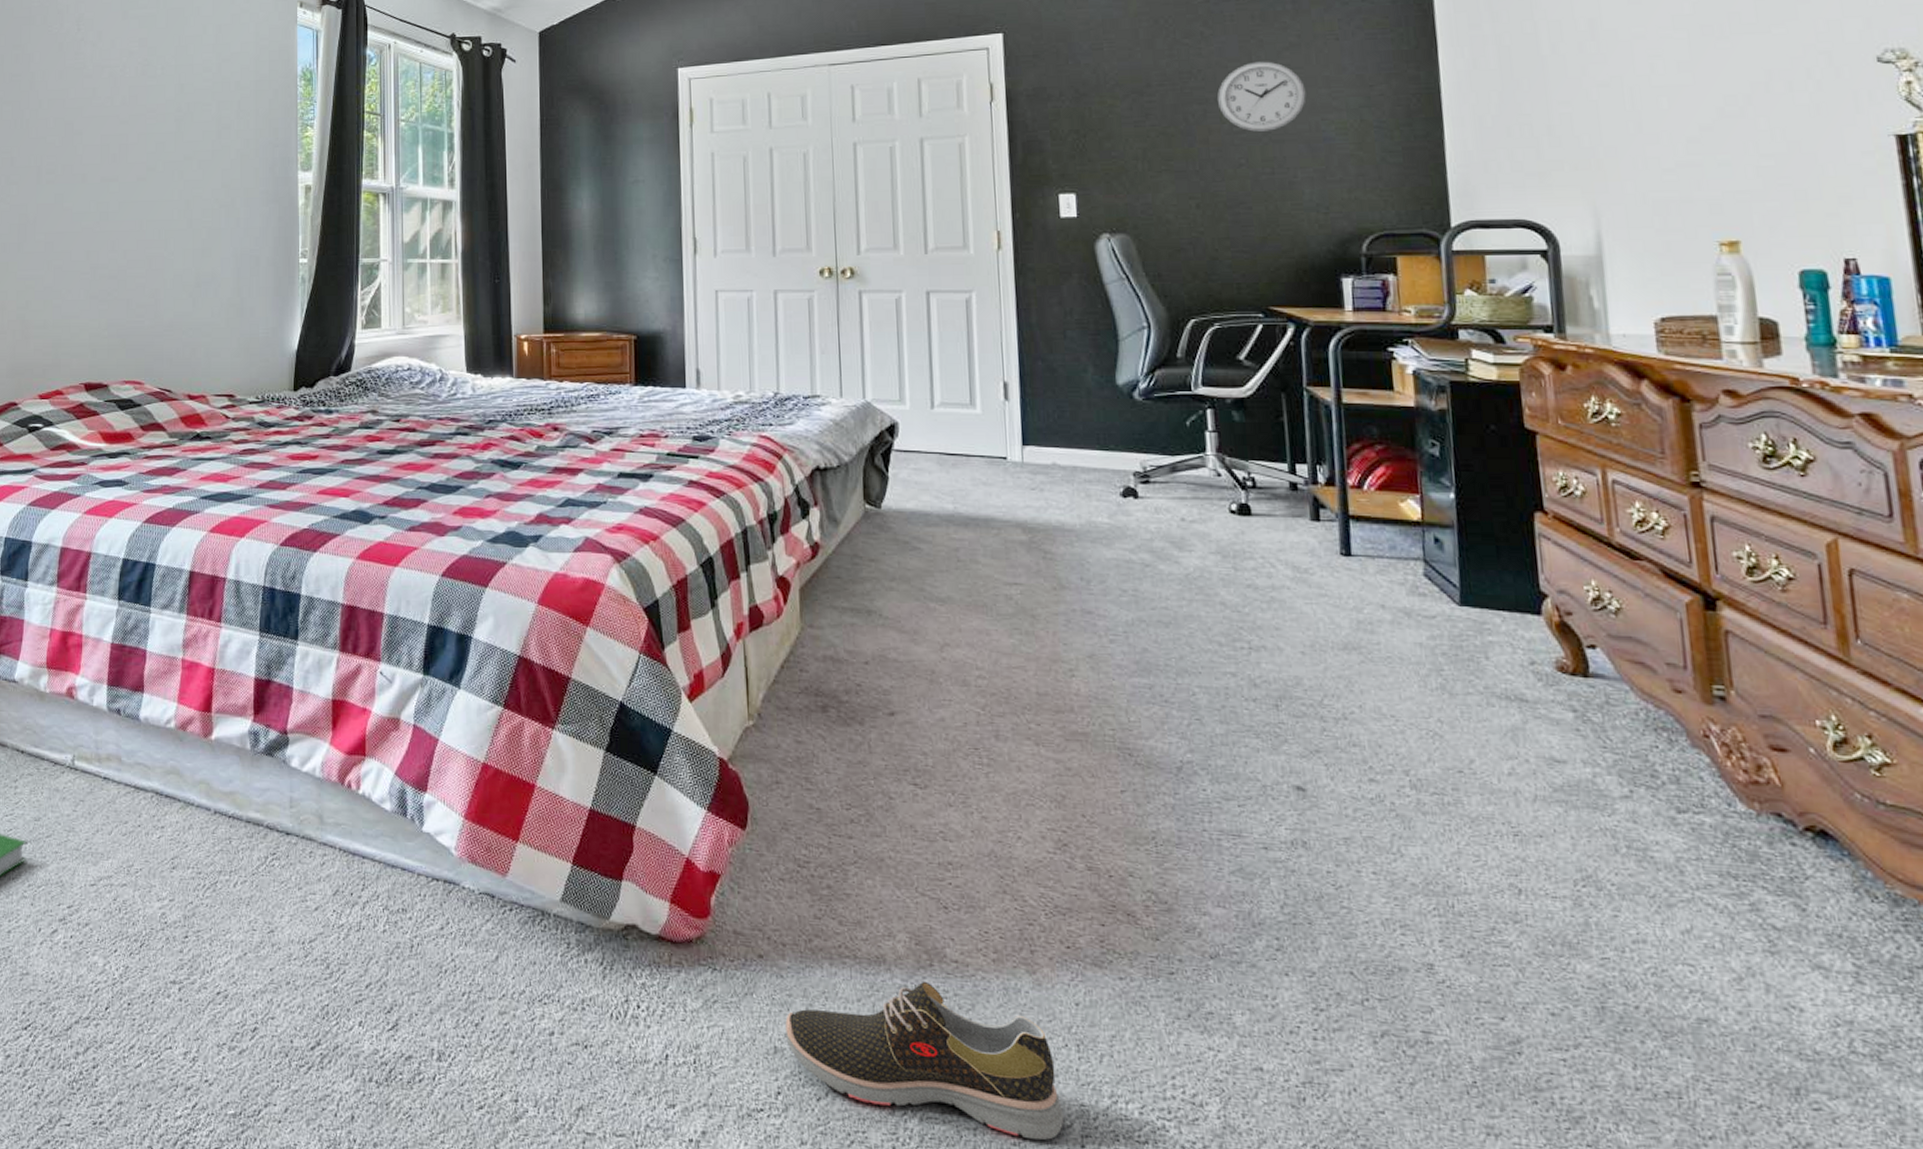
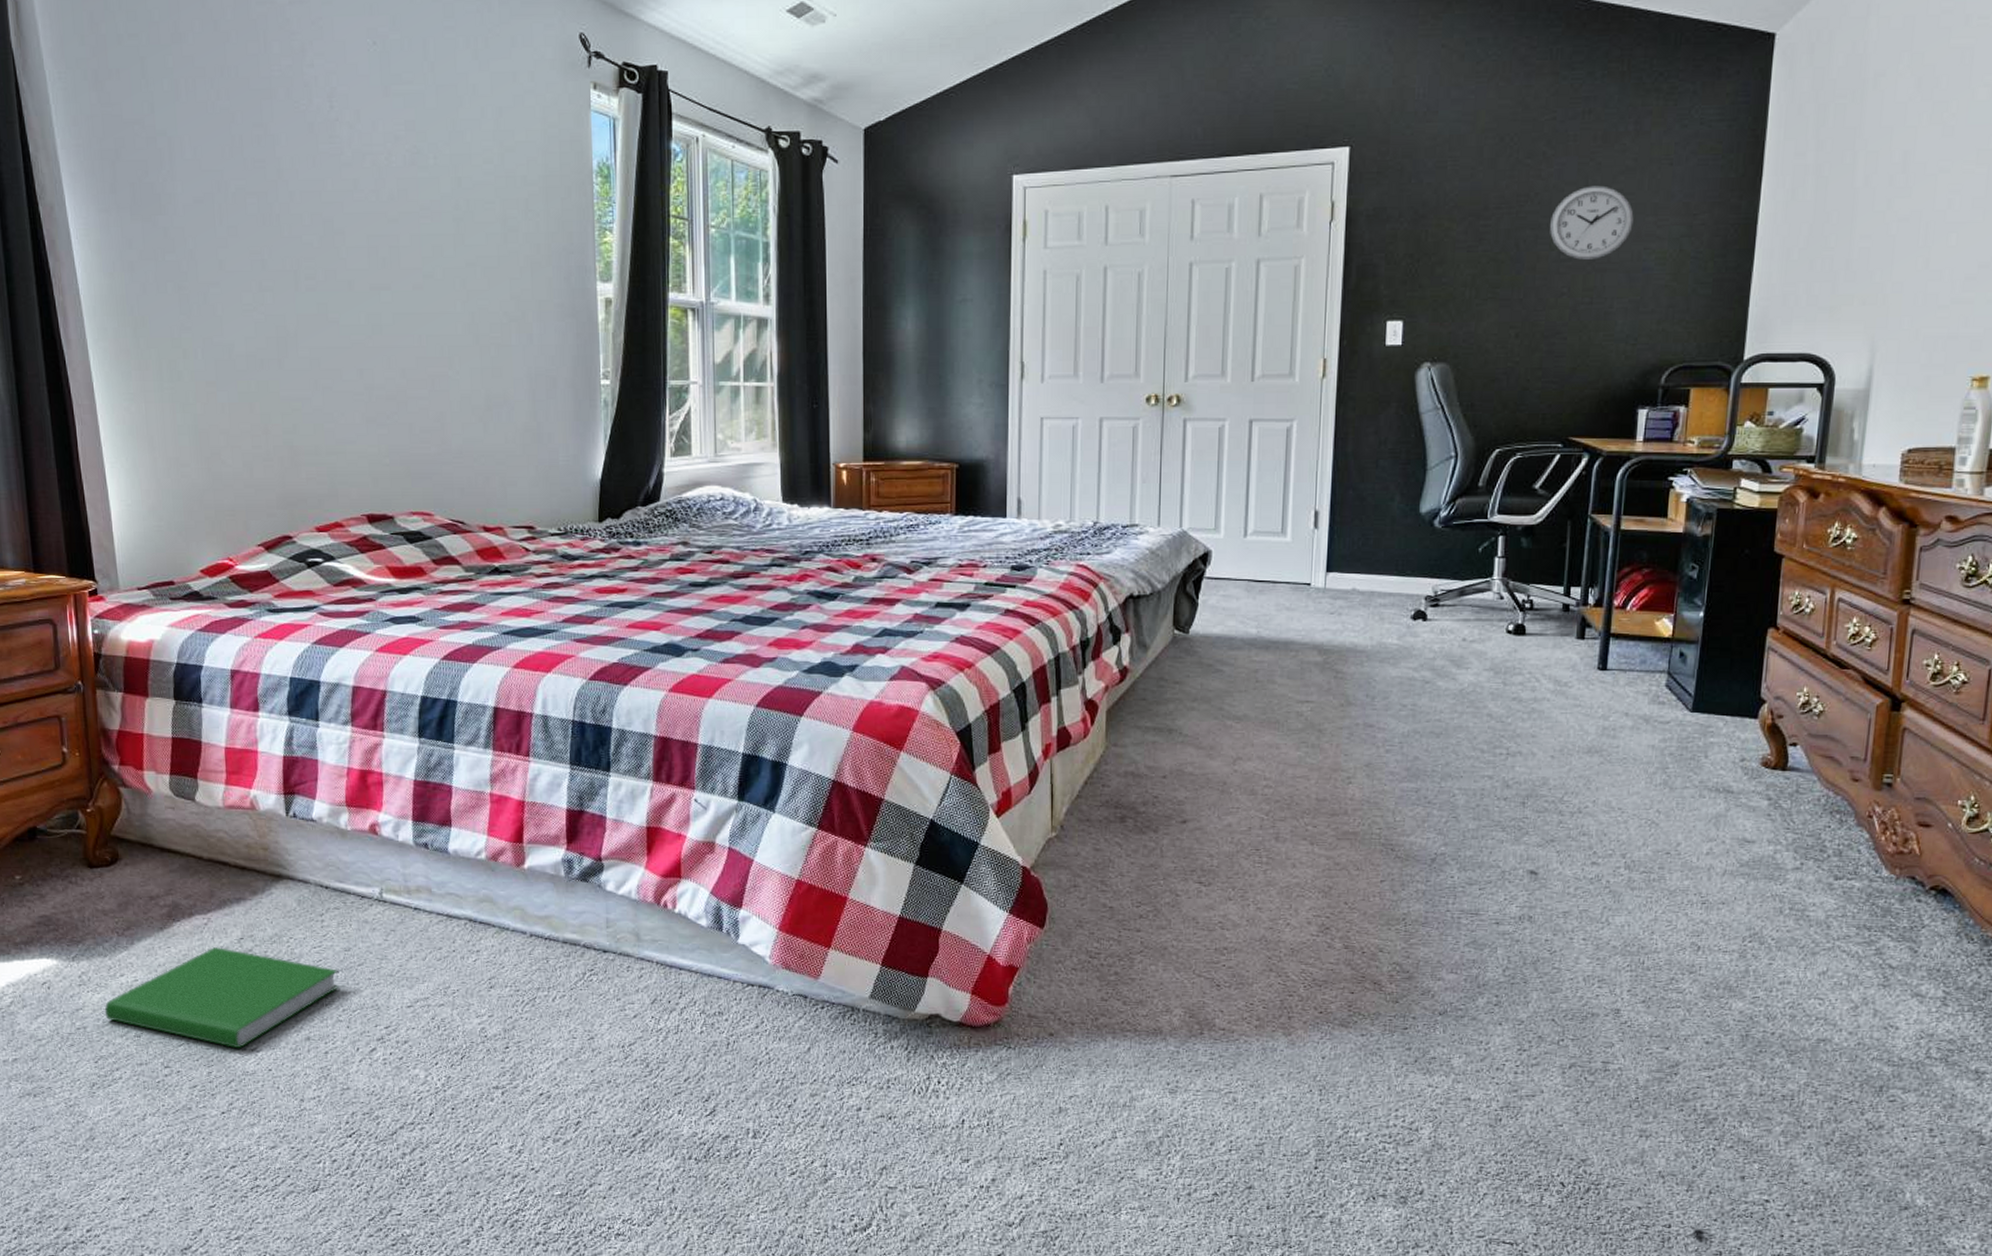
shoe: present [785,981,1063,1141] -> none [1070,1046,1302,1166]

